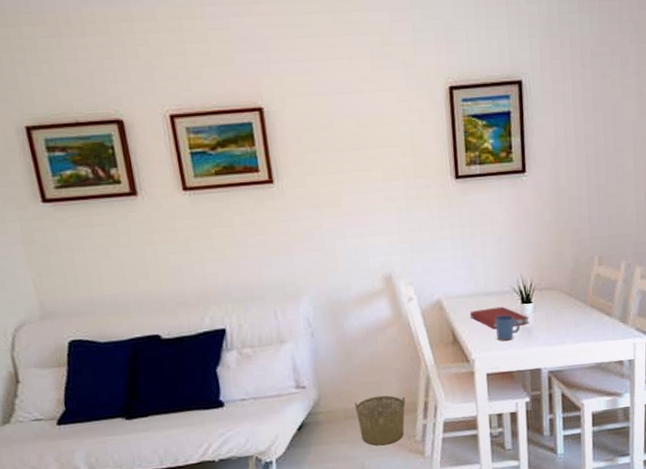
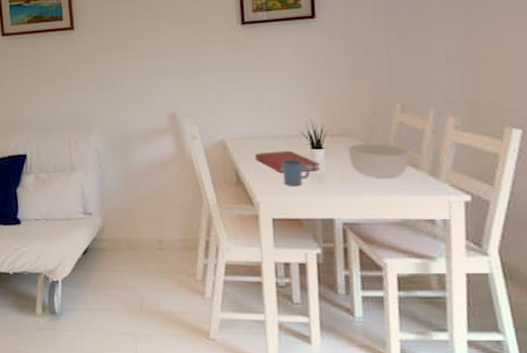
basket: present [354,395,406,446] -> none [136,229,187,280]
bowl: none [553,294,605,328] -> present [347,143,410,178]

